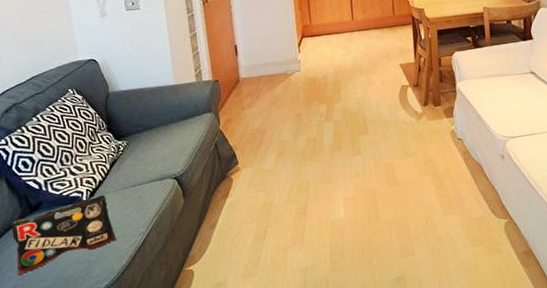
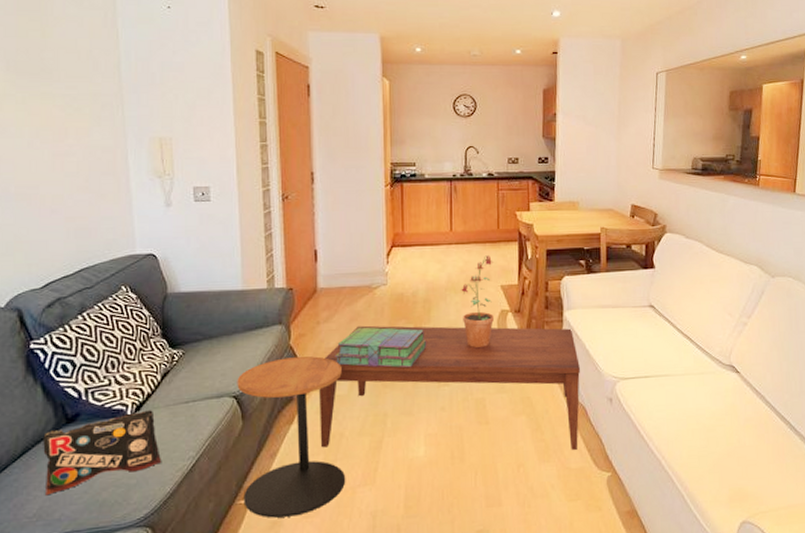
side table: none [176,137,278,281] -> present [237,356,346,518]
coffee table: none [248,97,477,217] -> present [319,325,580,451]
stack of books: none [259,107,340,144] -> present [334,327,427,368]
potted plant: none [365,39,396,120] -> present [461,255,494,347]

